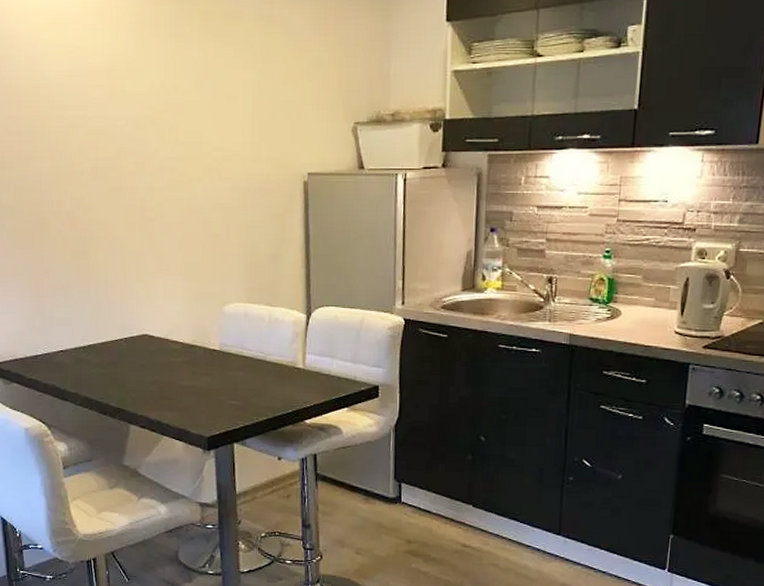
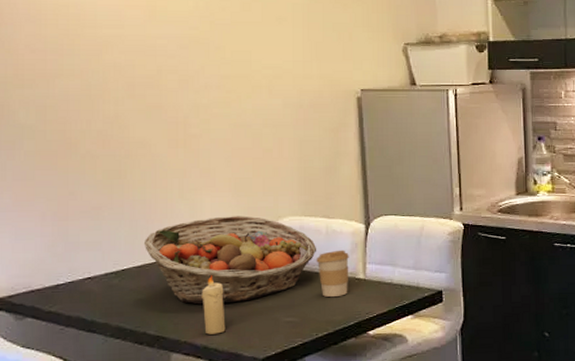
fruit basket: none [106,299,260,383] -> present [143,216,317,305]
candle: none [156,355,176,411] -> present [201,275,226,335]
coffee cup: none [259,338,290,385] -> present [316,250,349,298]

